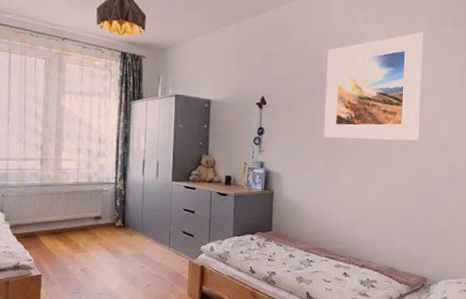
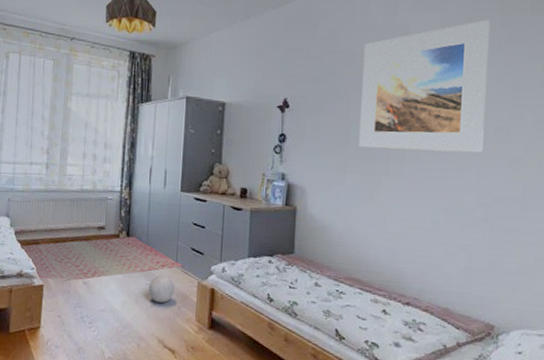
rug: none [19,223,178,271] -> present [23,236,186,282]
ball: none [143,257,168,282] -> present [148,274,175,303]

